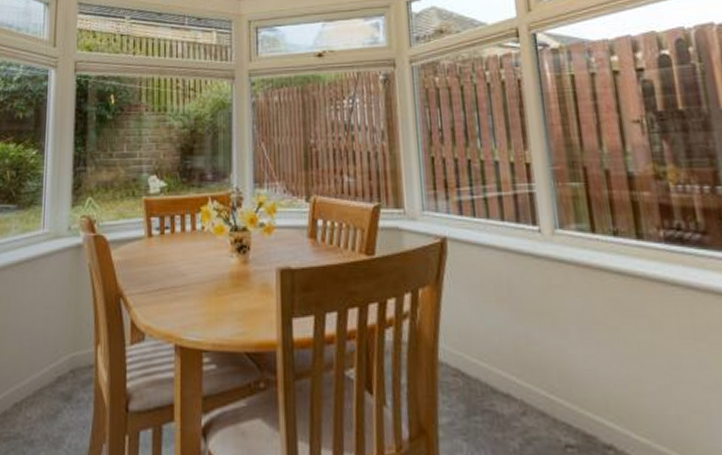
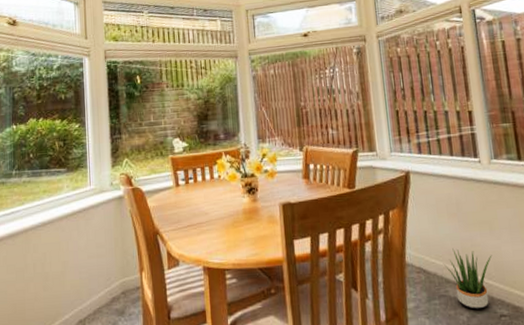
potted plant: none [489,346,555,434] -> present [444,248,492,309]

